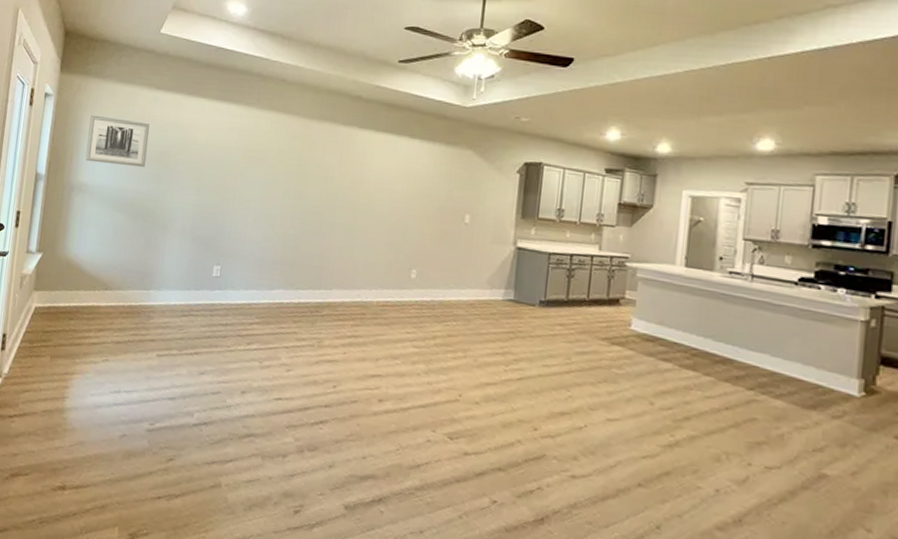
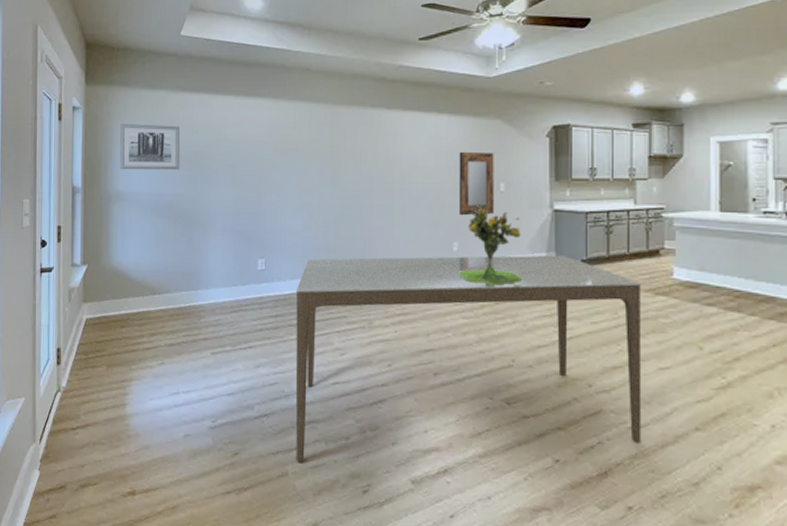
dining table: none [230,271,597,493] -> present [295,255,642,462]
bouquet: none [412,232,481,323] -> present [456,203,523,288]
home mirror: none [421,178,463,245] -> present [458,151,494,216]

